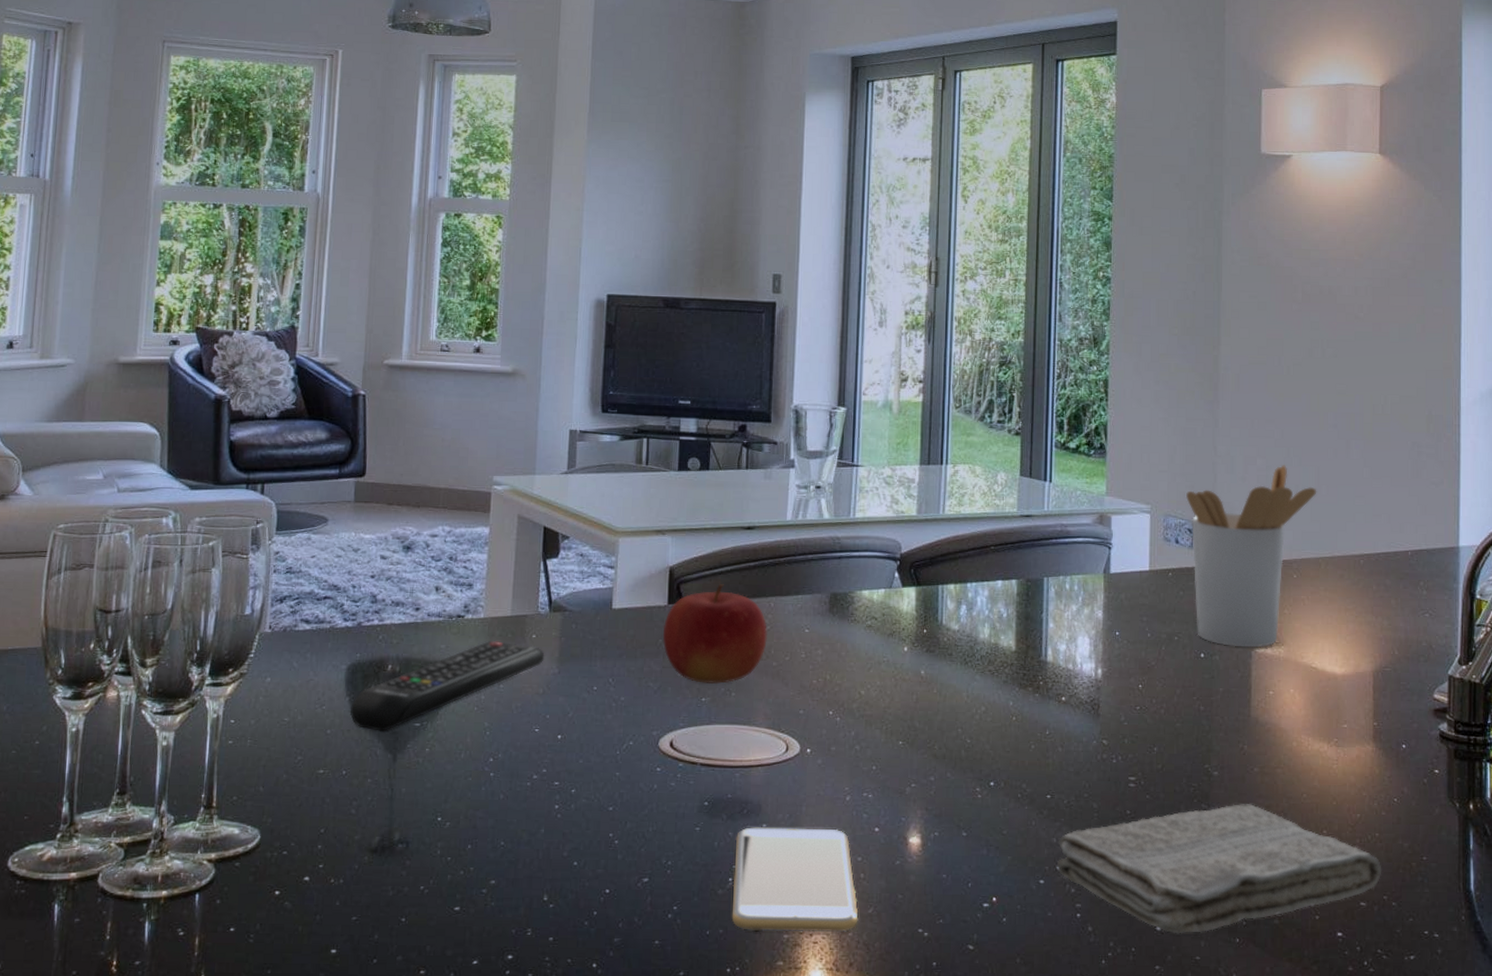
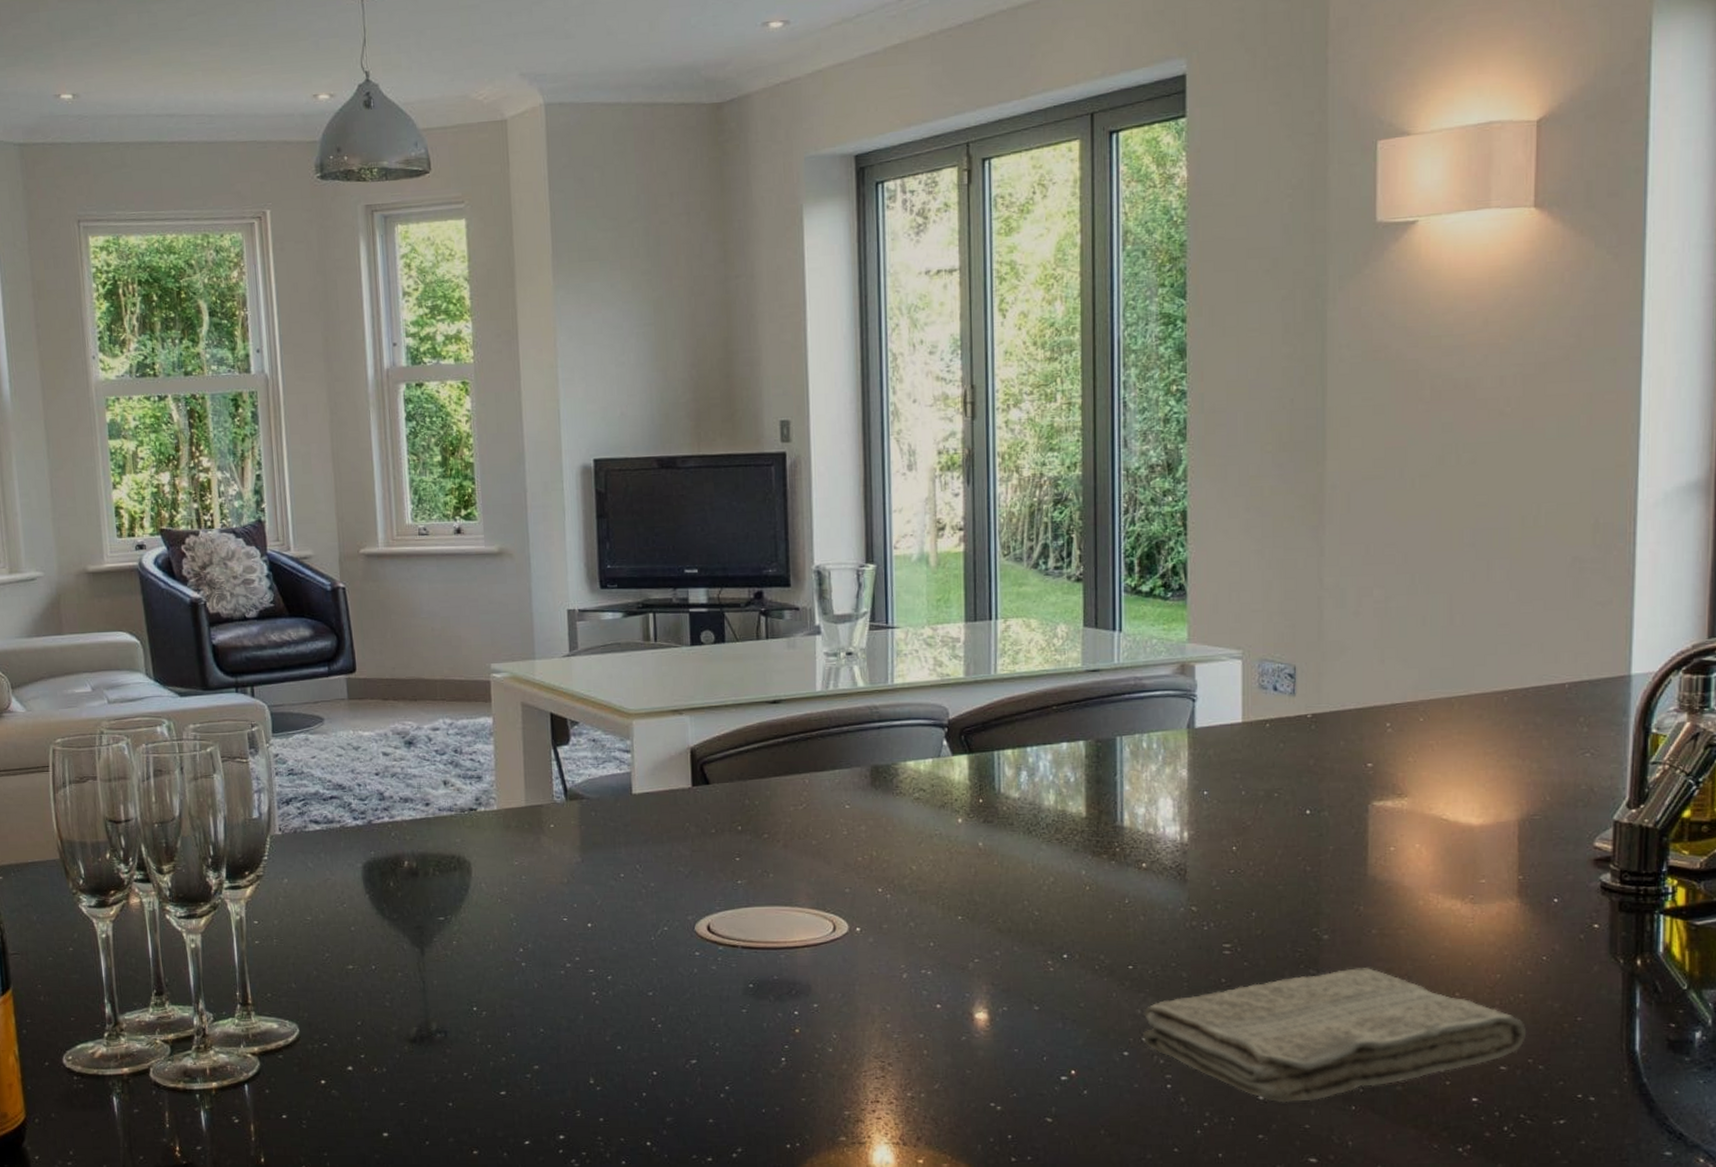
remote control: present [350,641,545,733] -> none [372,832,566,928]
fruit: present [662,584,767,684] -> none [688,763,804,866]
smartphone: present [731,827,859,933] -> none [785,1006,924,1109]
utensil holder: present [1186,465,1317,648] -> none [1286,594,1449,802]

